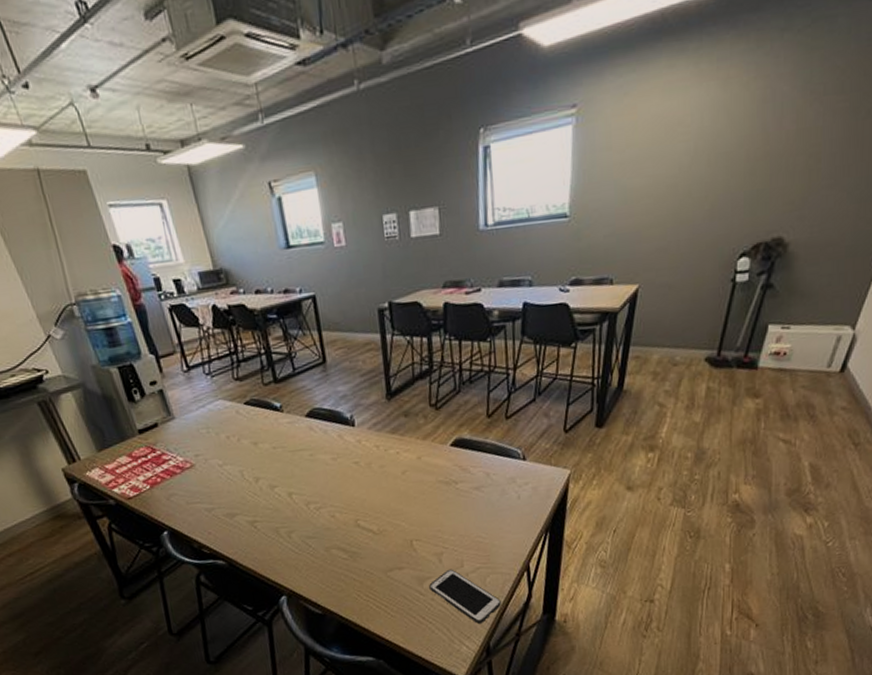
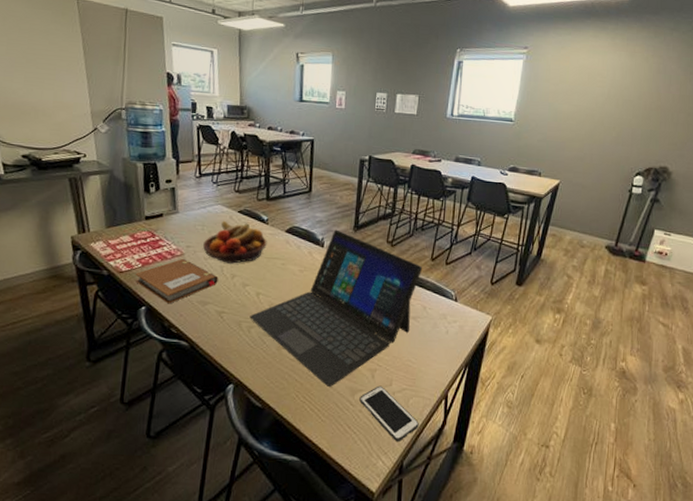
notebook: none [145,470,241,524] -> present [135,259,219,304]
fruit bowl: none [213,415,287,467] -> present [203,220,267,264]
laptop: none [286,402,479,580] -> present [250,229,423,387]

